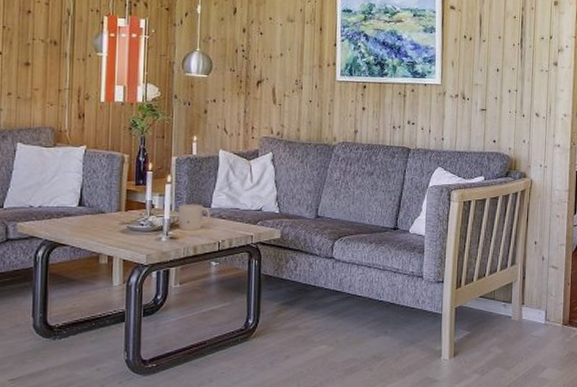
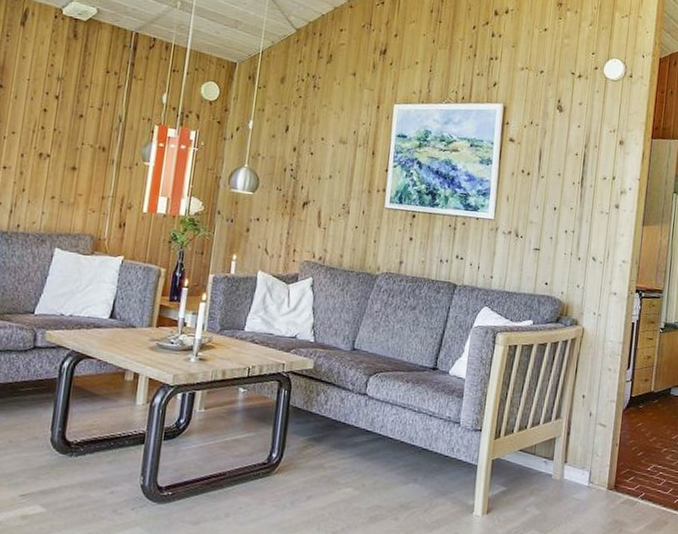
mug: present [178,203,210,231] -> none [208,324,243,354]

